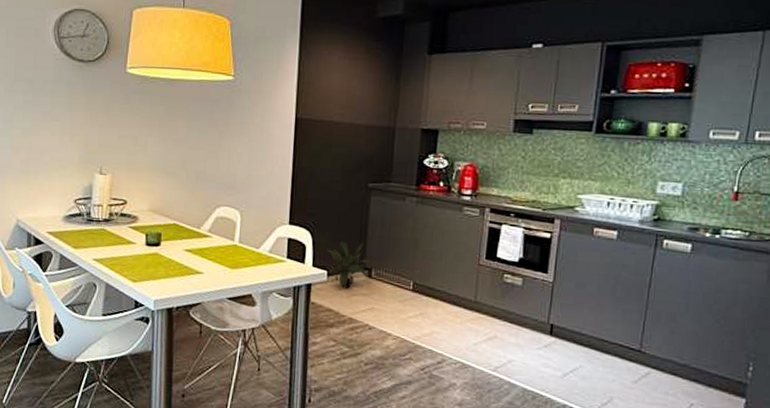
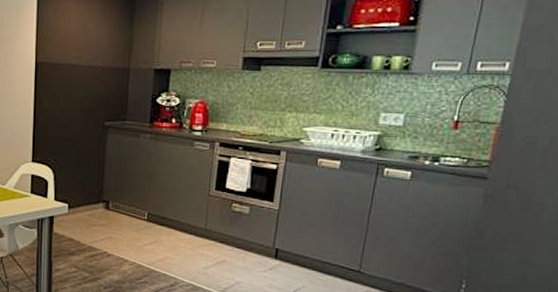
potted plant: present [326,241,372,289] -> none [67,176,110,220]

